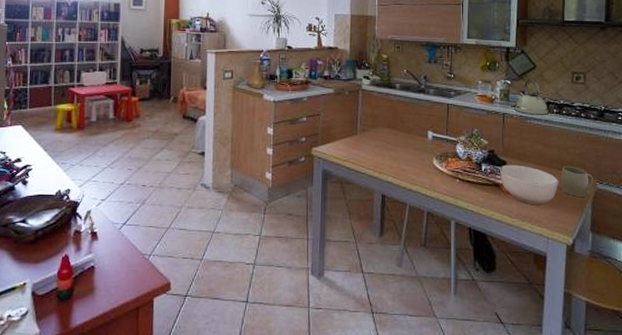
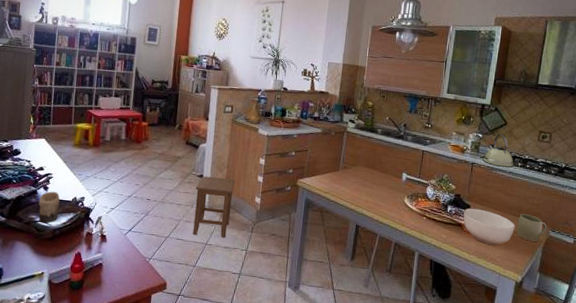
candle: none [17,186,42,224] -> present [38,191,61,224]
stool: none [196,153,242,223] -> present [193,176,236,238]

